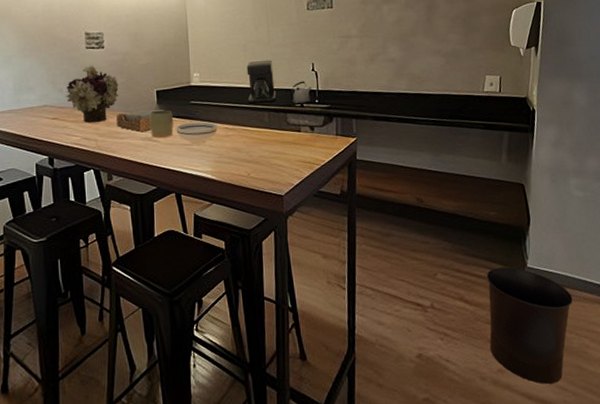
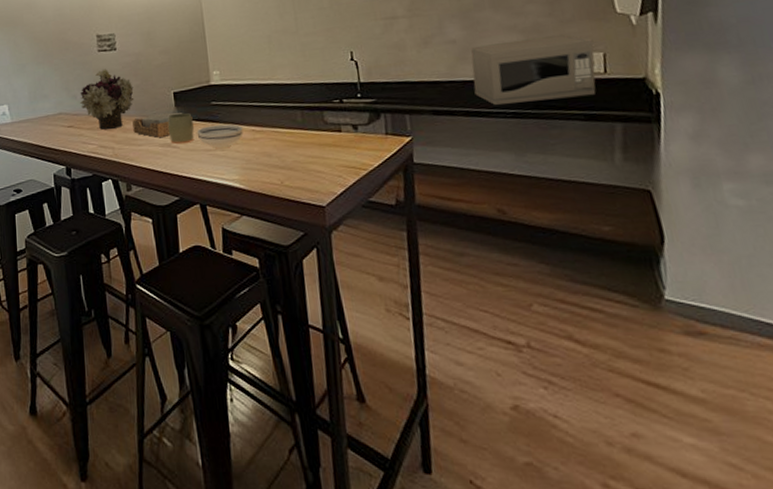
coffee maker: present [246,60,276,104] -> none [272,51,310,102]
kettle: present [290,81,313,103] -> none [325,73,353,99]
microwave: none [405,59,494,114] -> present [471,34,596,105]
waste bin: present [486,266,573,384] -> none [604,298,742,458]

